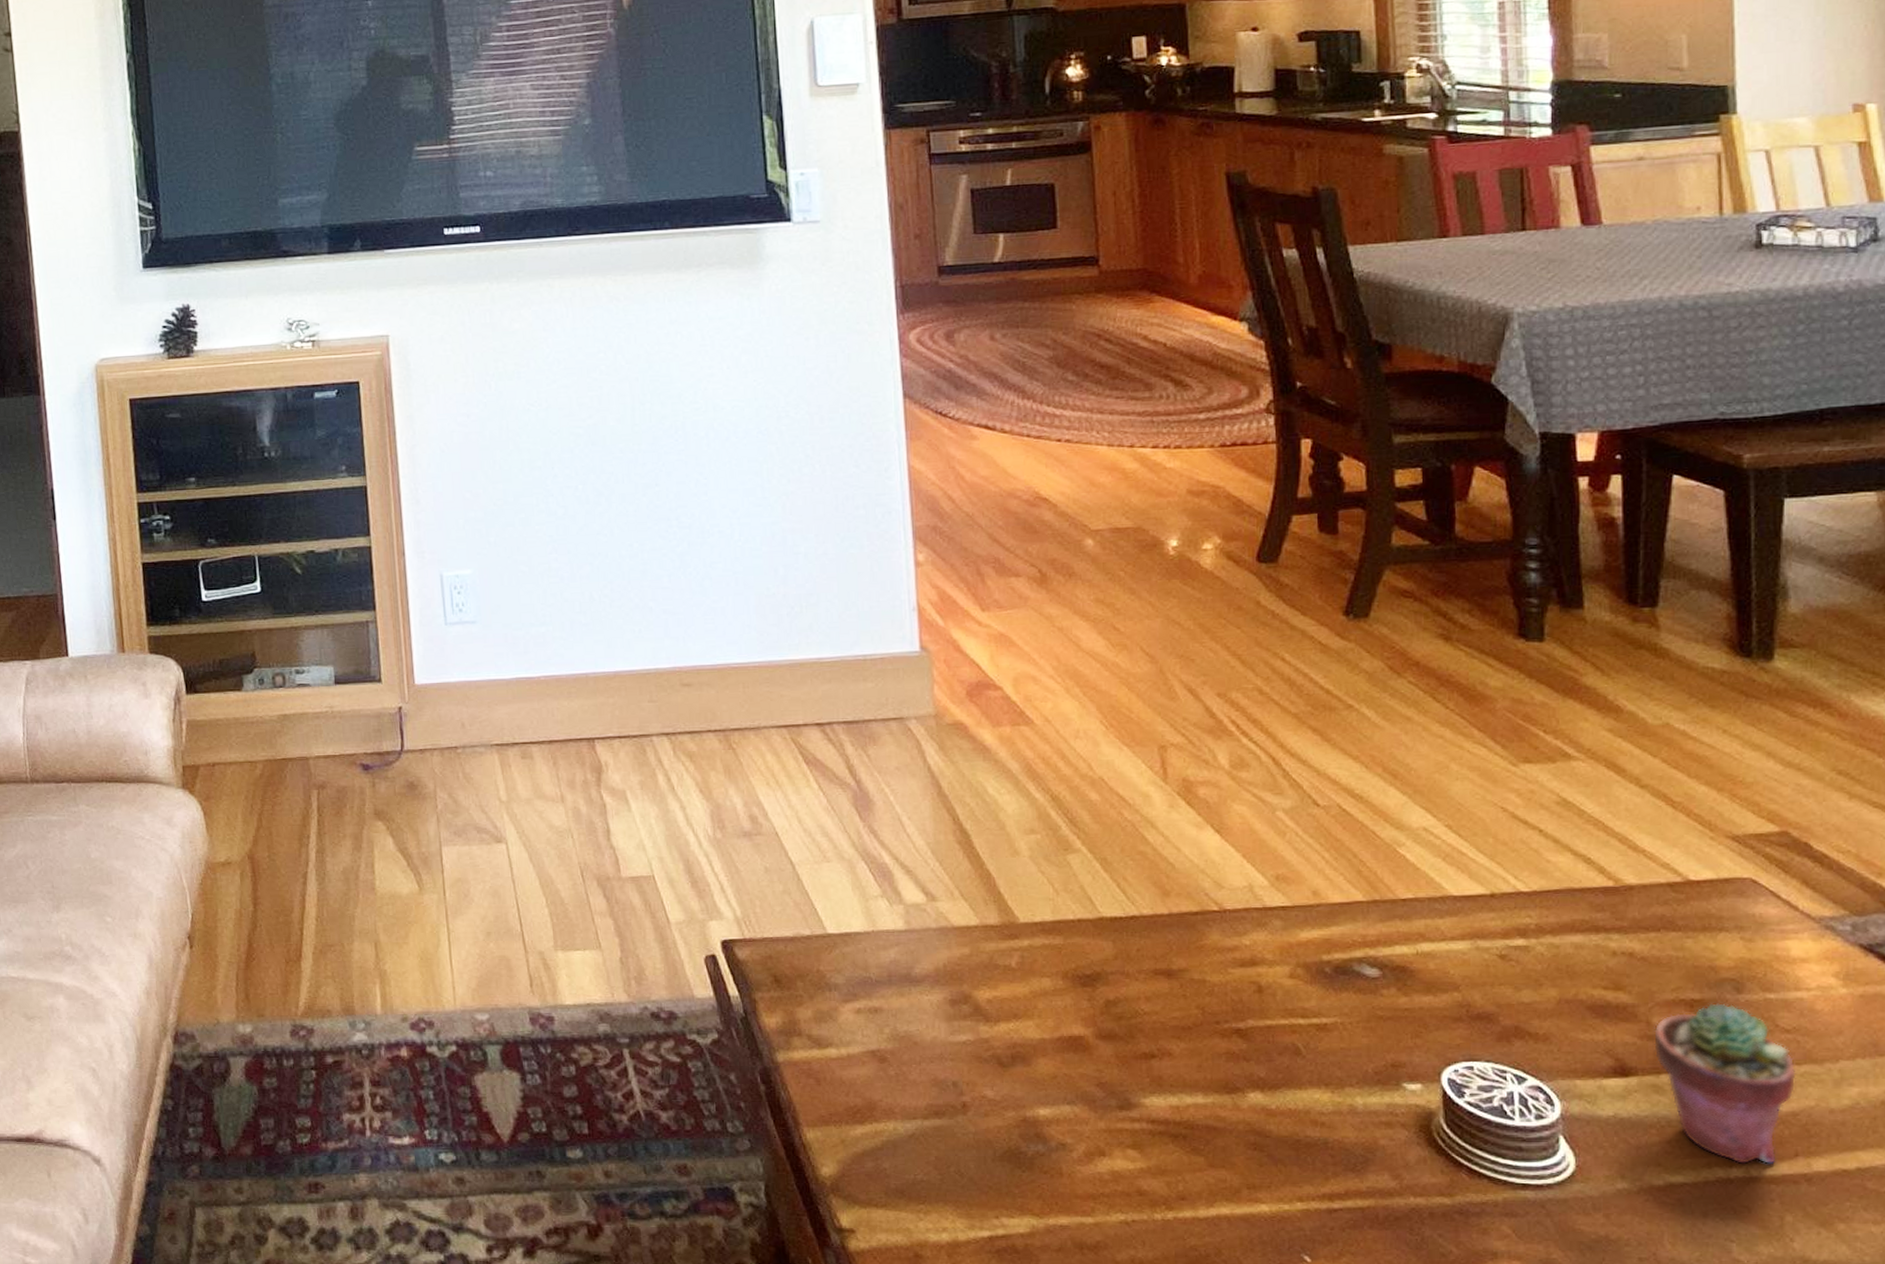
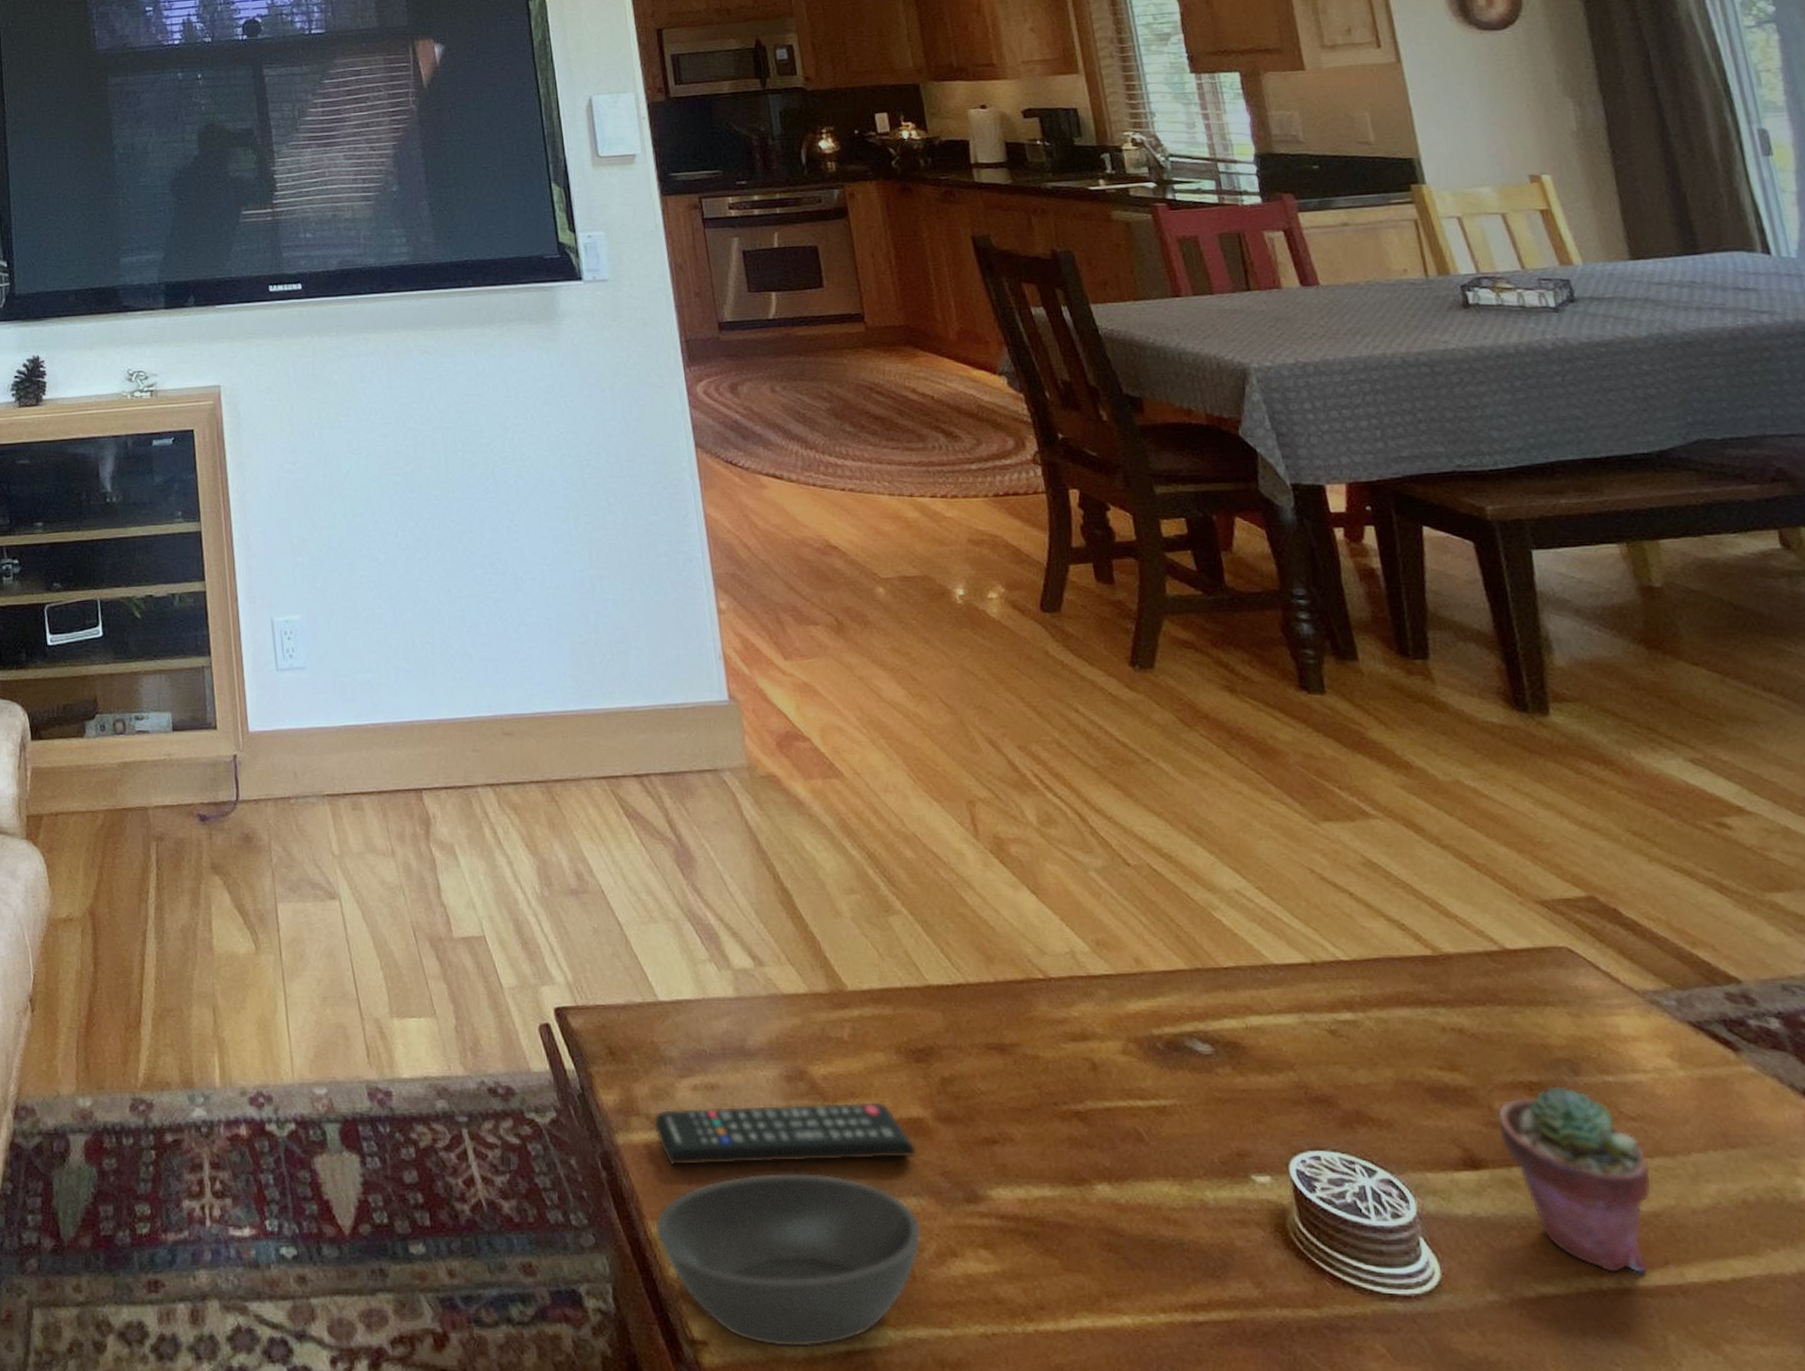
bowl: none [810,1084,1073,1234] -> present [655,1172,922,1348]
remote control: none [814,1022,1076,1080] -> present [653,1102,918,1166]

